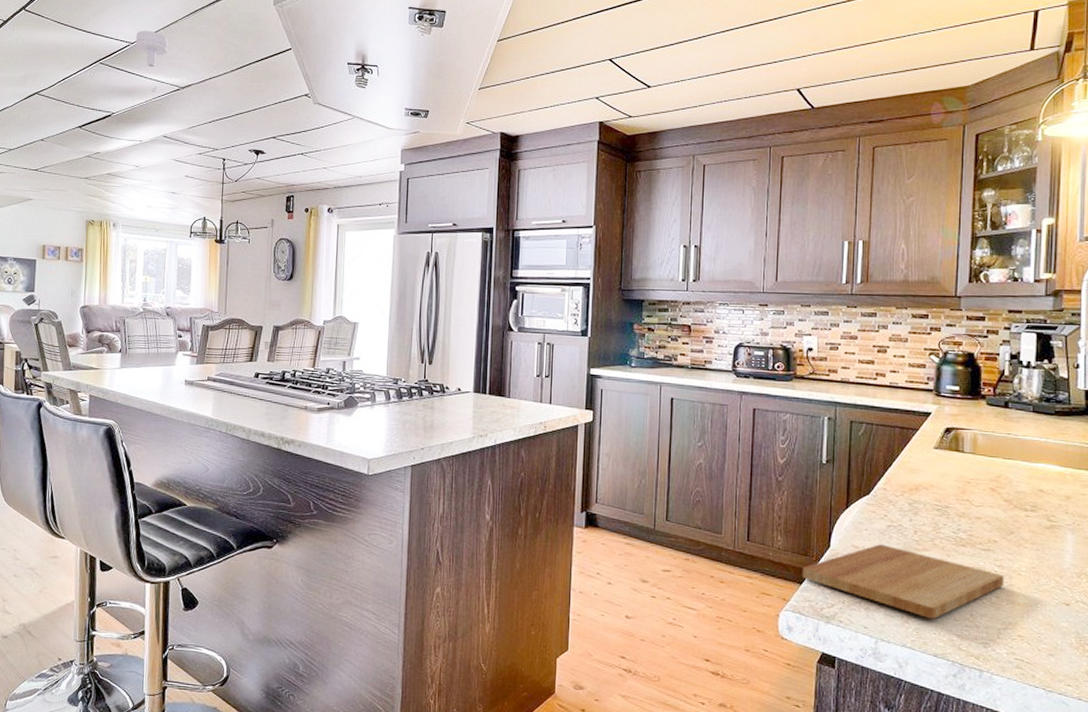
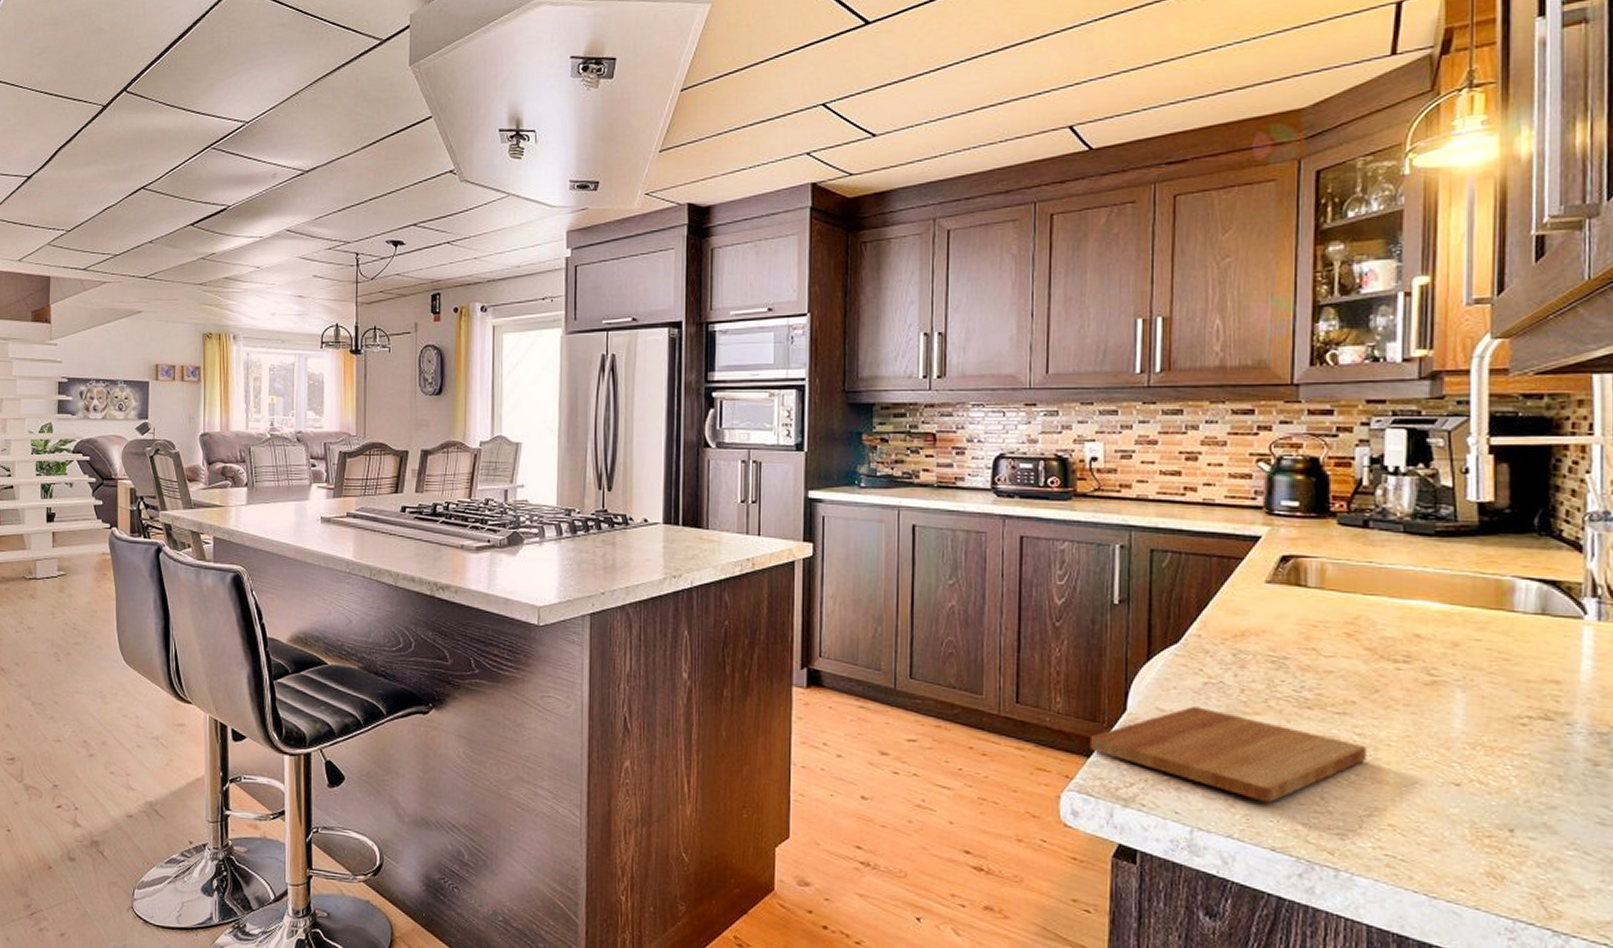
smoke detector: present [135,30,168,68] -> none [251,106,289,150]

